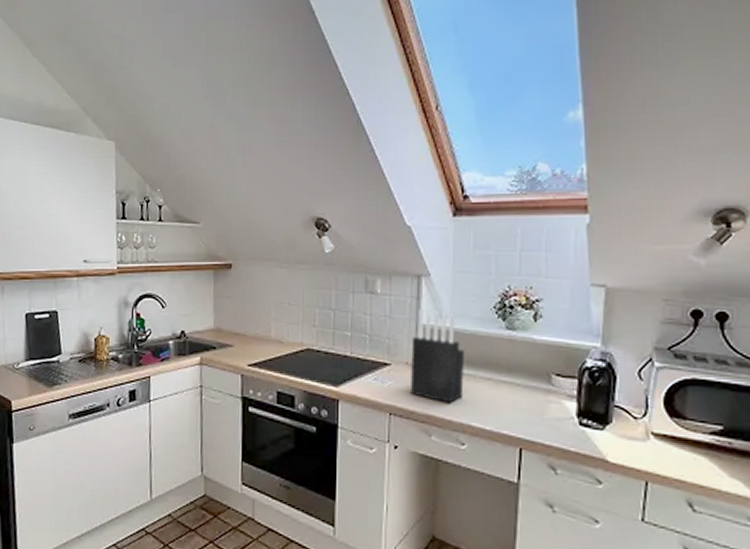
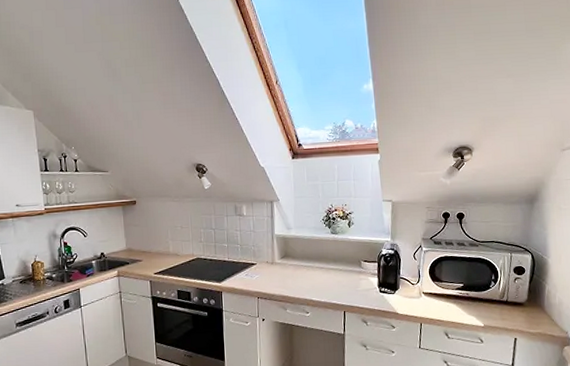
knife block: present [410,310,465,404] -> none [269,224,306,287]

